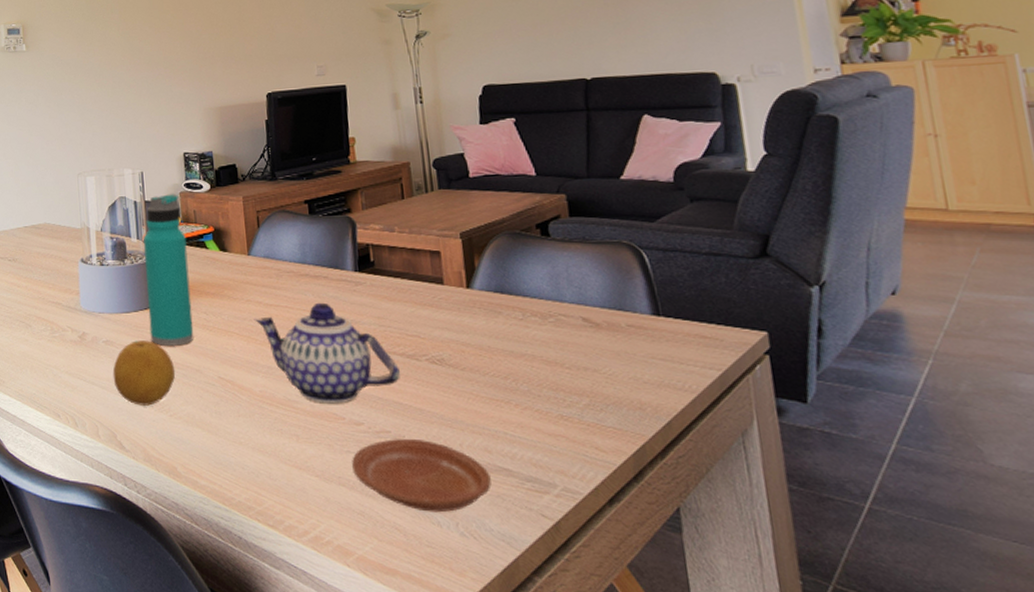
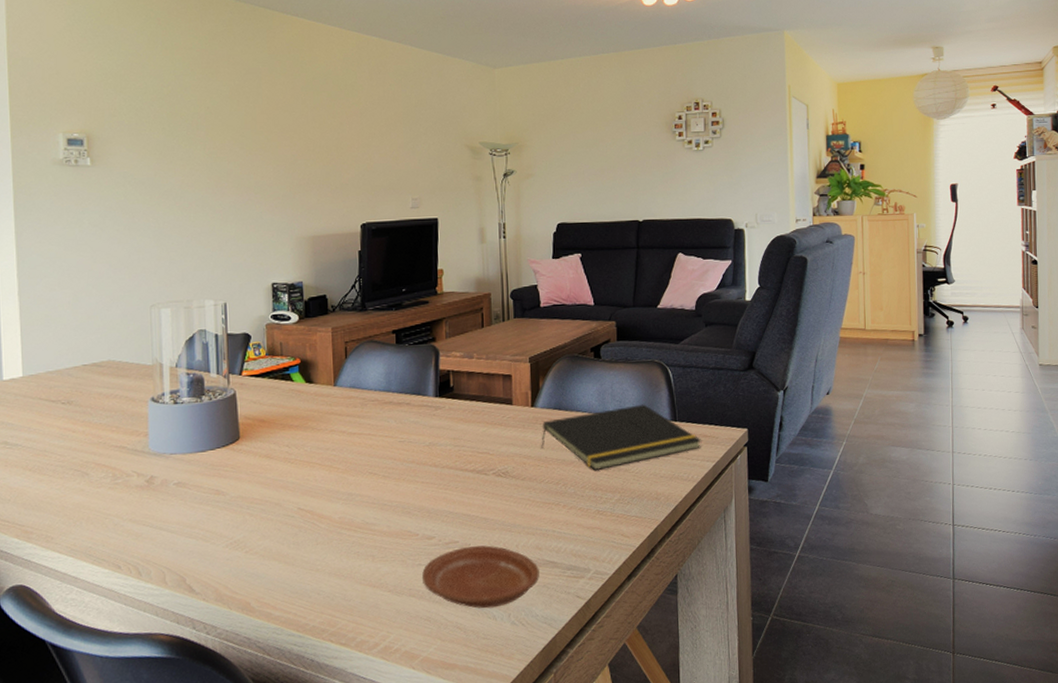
fruit: present [112,340,176,406] -> none [184,478,253,546]
water bottle: present [144,194,194,346] -> none [224,326,275,483]
teapot: present [253,302,401,404] -> none [336,428,471,523]
notepad: none [482,293,700,368] -> present [541,404,702,471]

